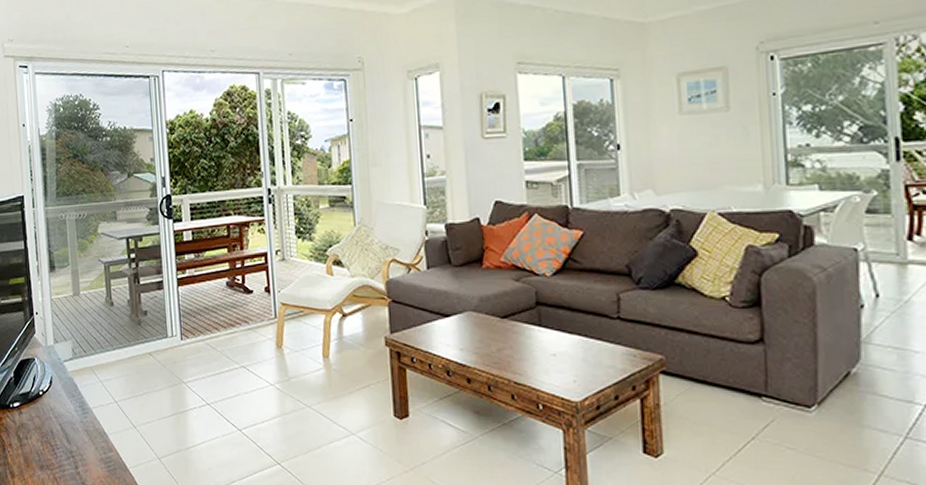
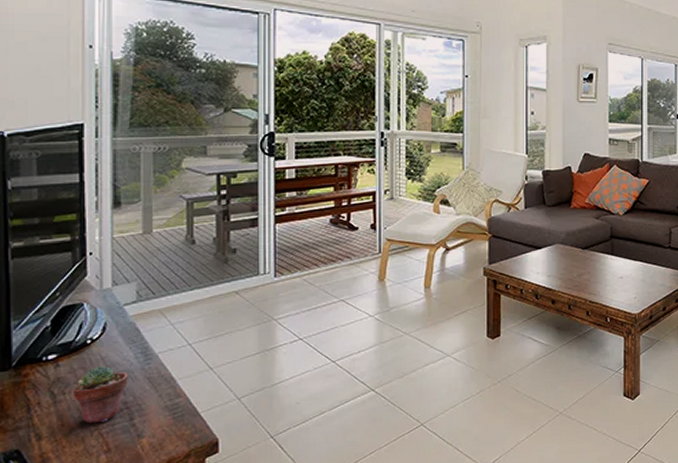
potted succulent: none [32,415,72,468] -> present [72,365,128,424]

